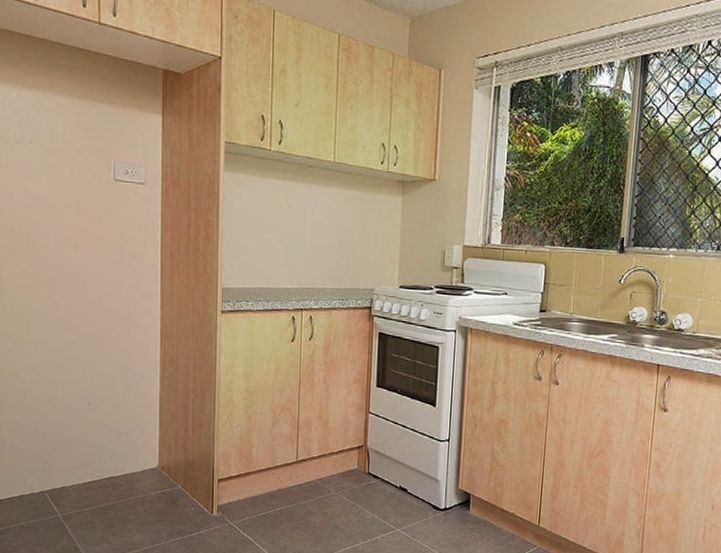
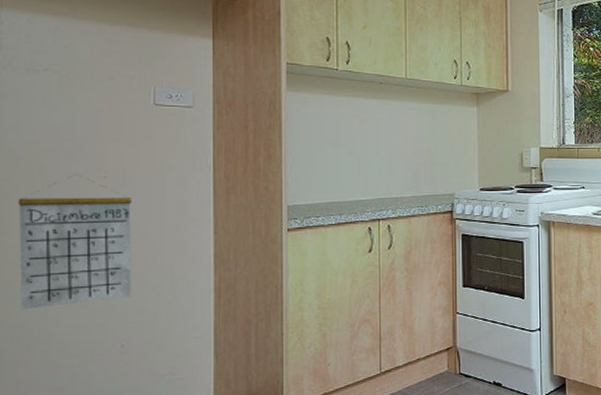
calendar: none [12,243,96,362] -> present [18,174,131,310]

